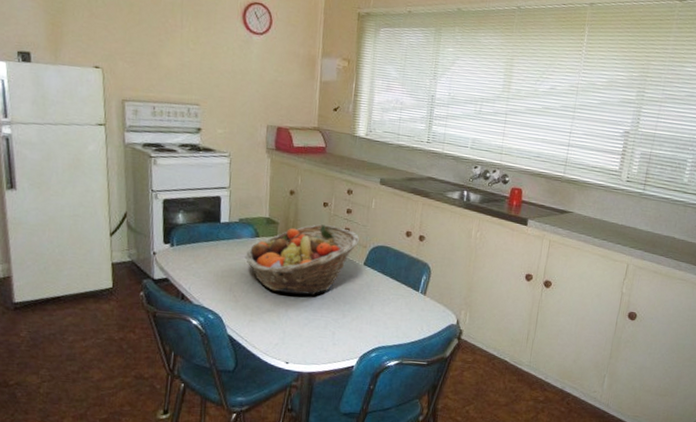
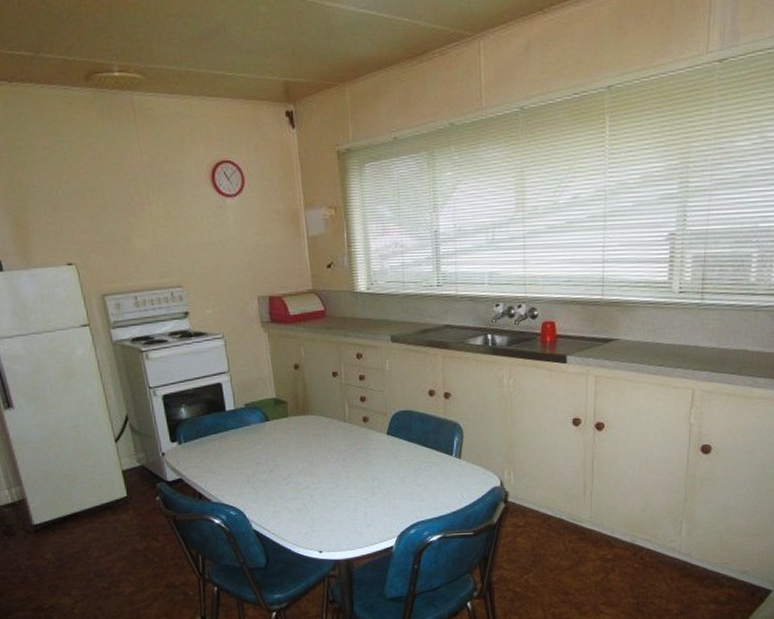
fruit basket: present [244,224,360,295] -> none [257,396,379,478]

